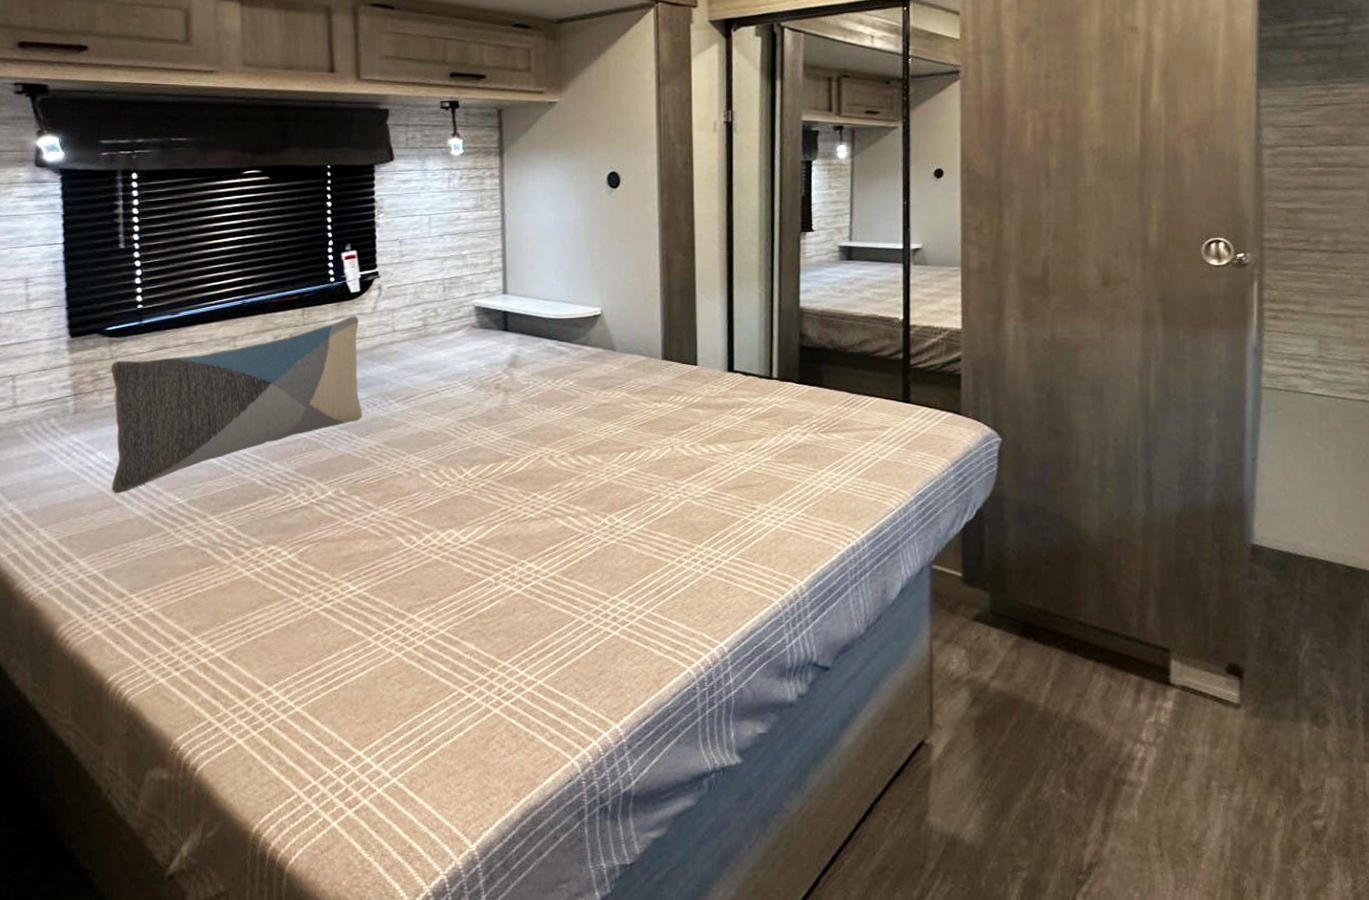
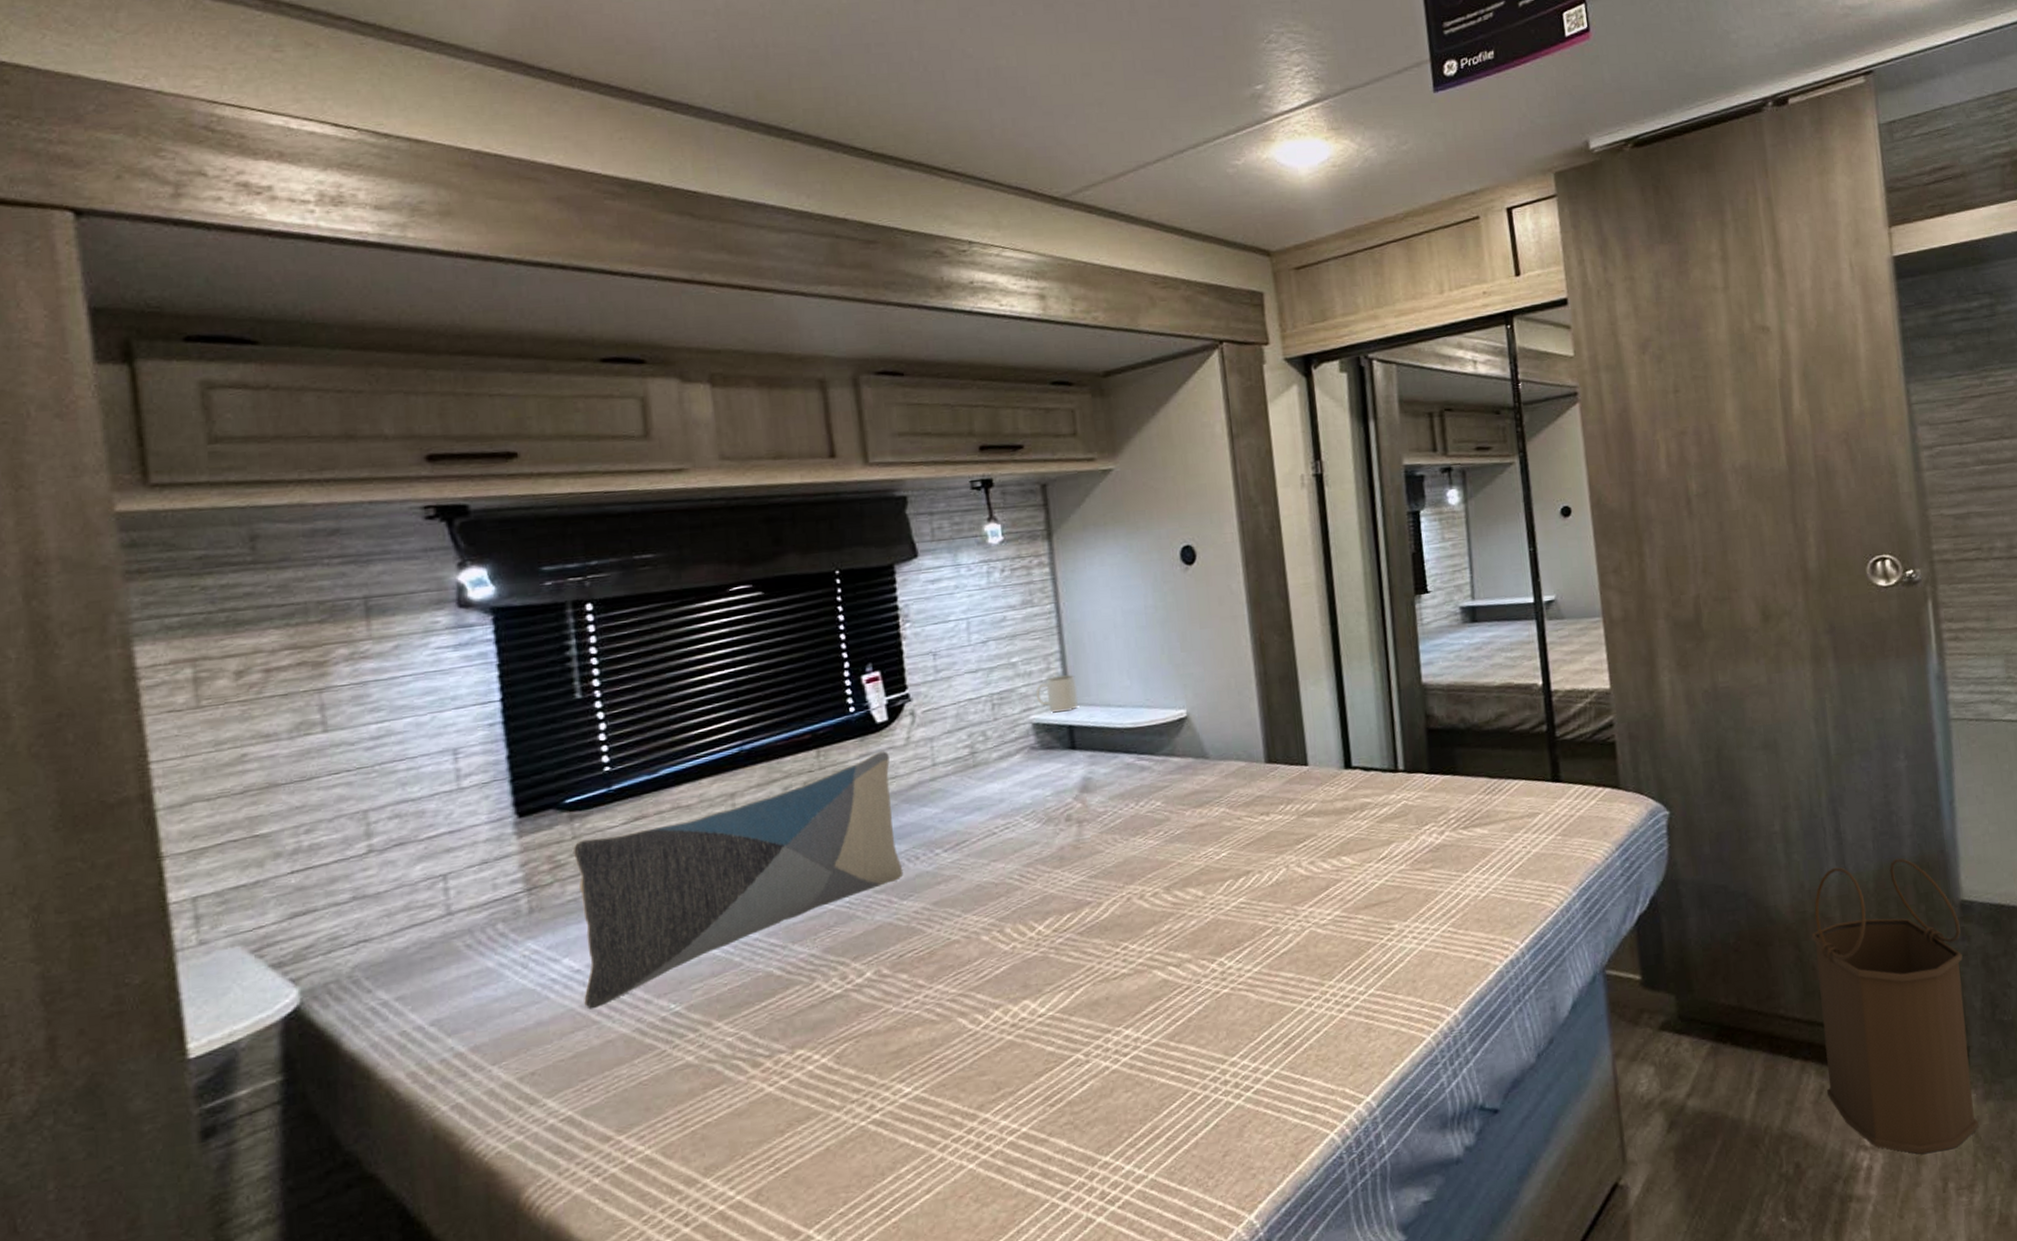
mug: none [479,270,514,299] -> present [1035,674,1079,713]
basket: none [1114,501,1249,755] -> present [1811,857,1979,1155]

